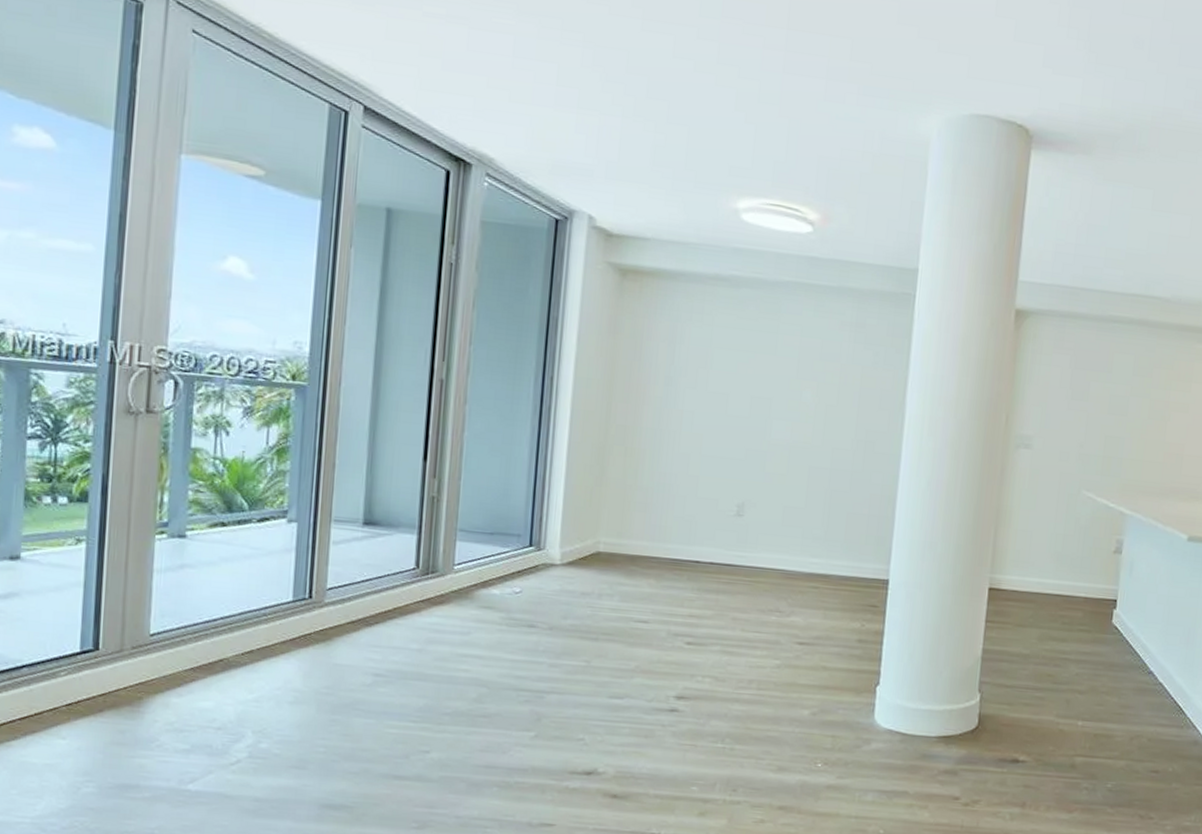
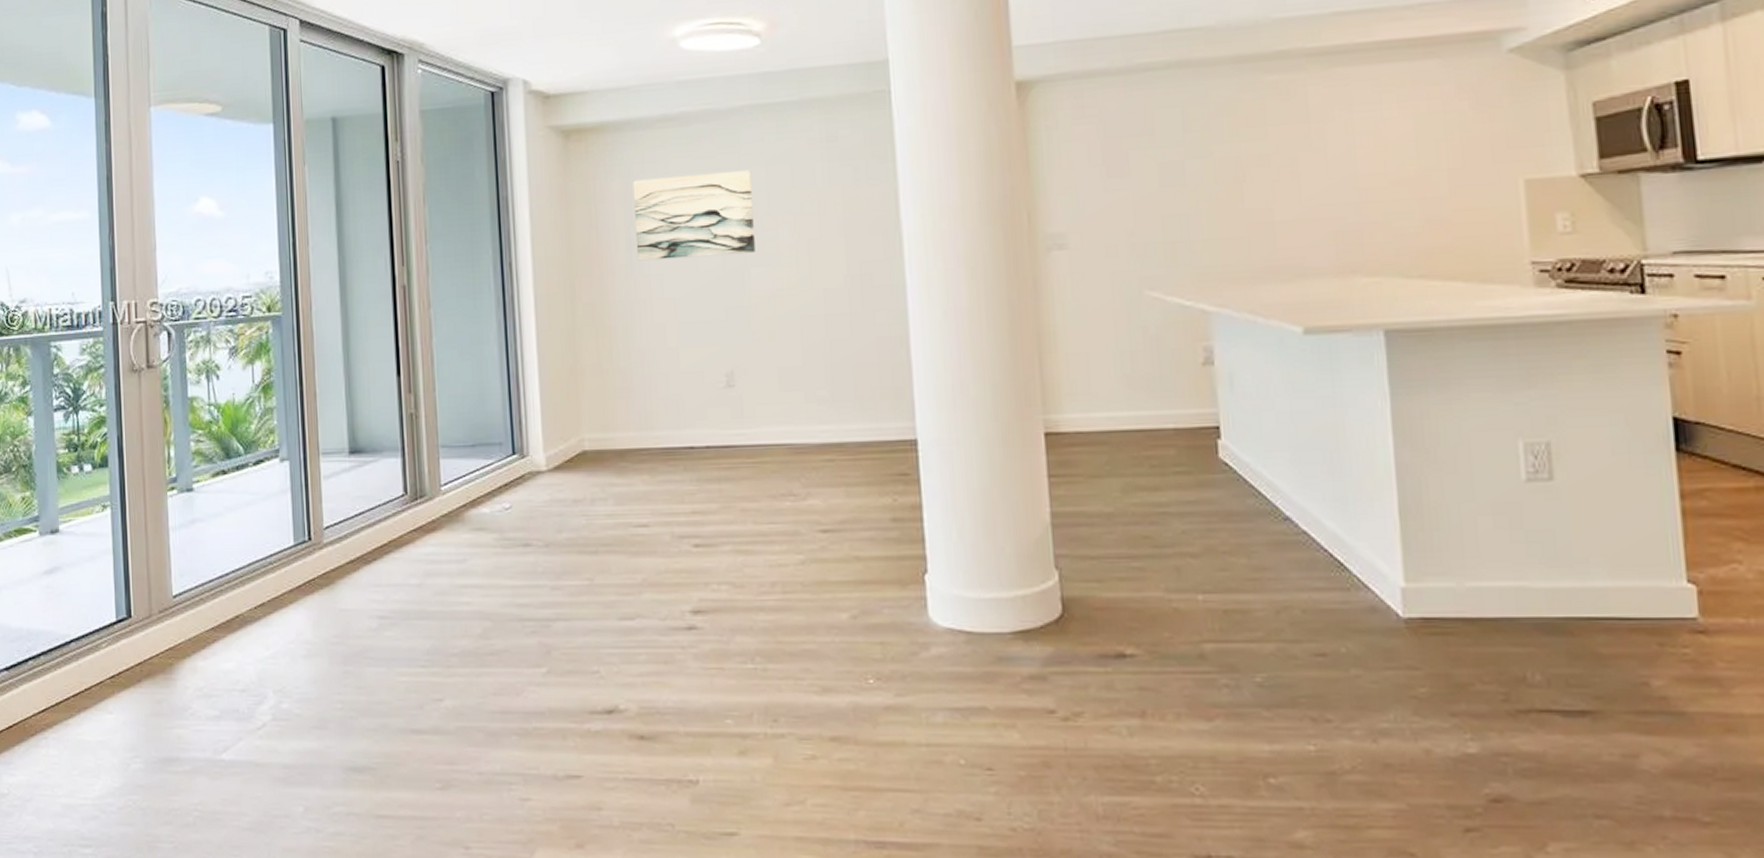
wall art: none [673,326,786,408] -> present [632,170,755,261]

